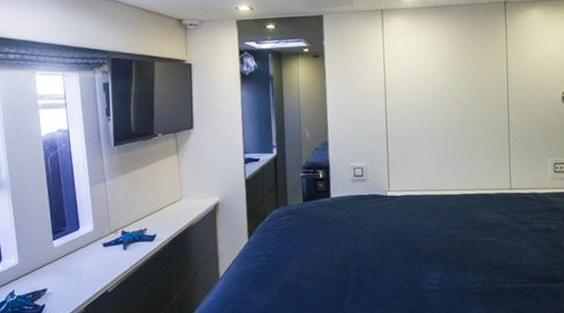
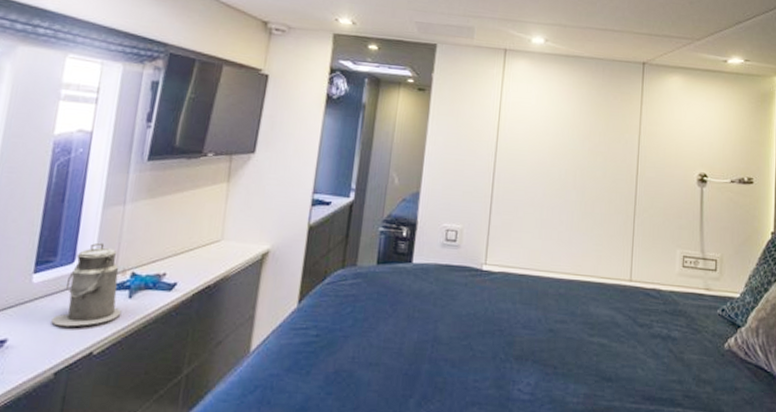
canister: none [74,212,121,276] -> present [51,242,122,327]

